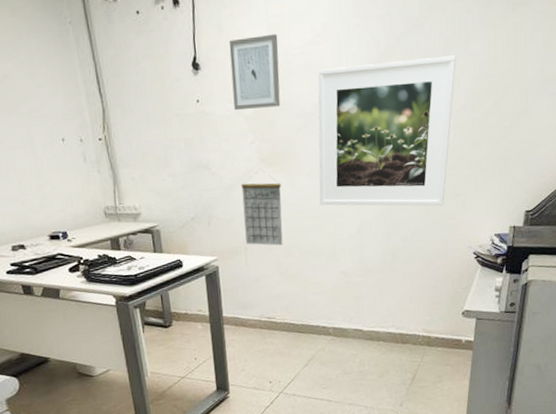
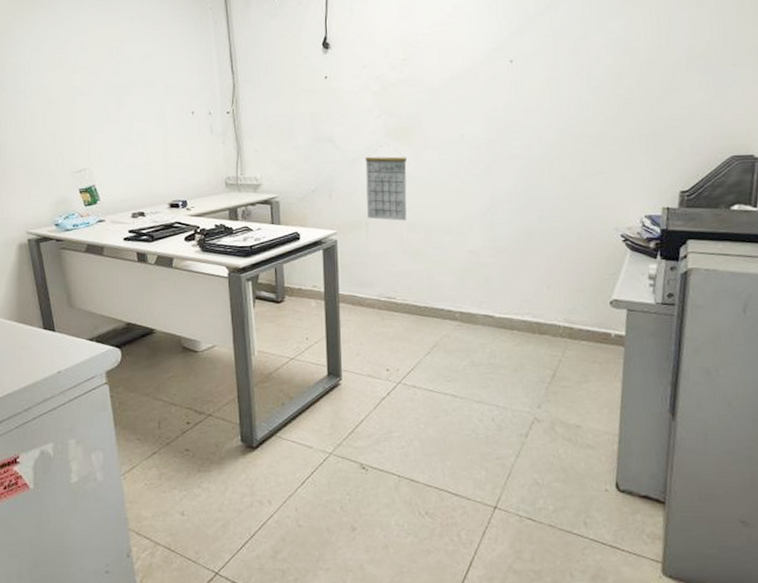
wall art: present [228,33,281,110] -> none [359,15,409,85]
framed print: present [318,55,456,206] -> none [447,33,594,184]

